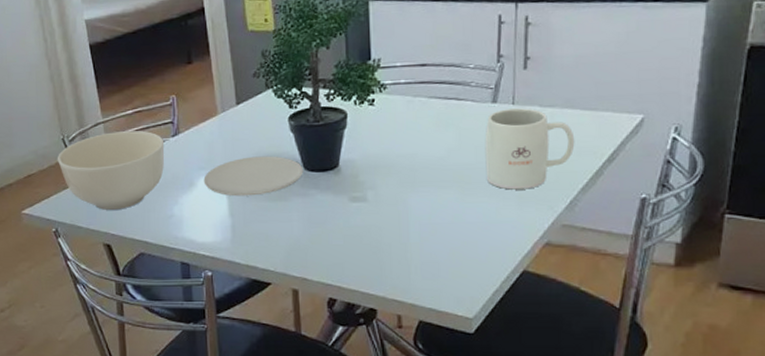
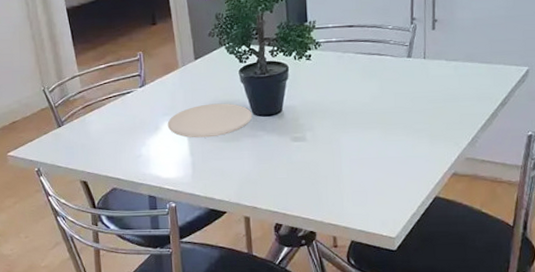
bowl: present [57,130,165,210] -> none [38,82,134,151]
mug: present [485,108,575,190] -> none [402,62,475,130]

